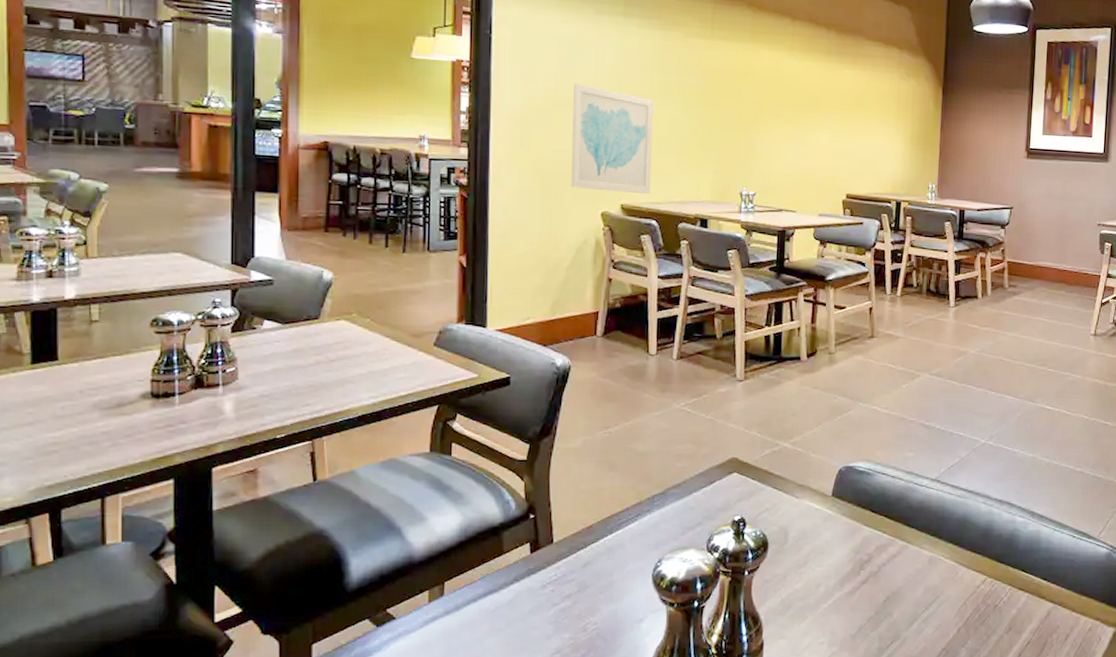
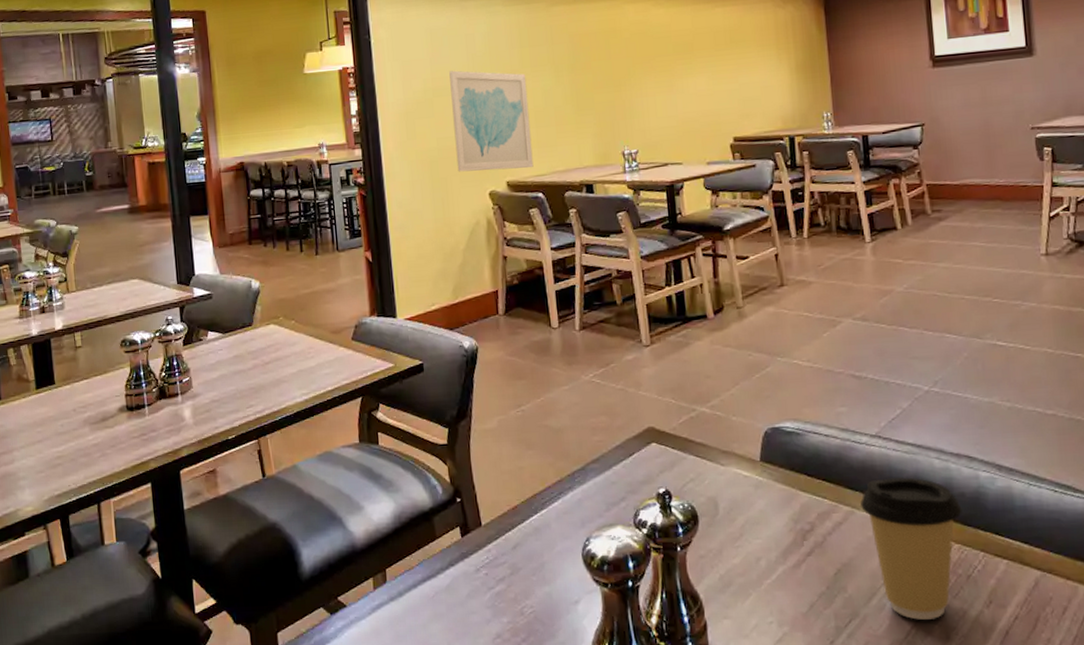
coffee cup: none [914,518,998,643] -> present [860,477,962,620]

